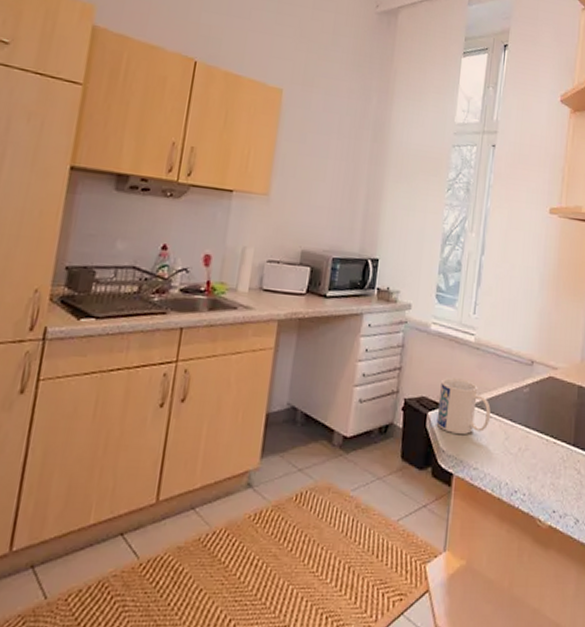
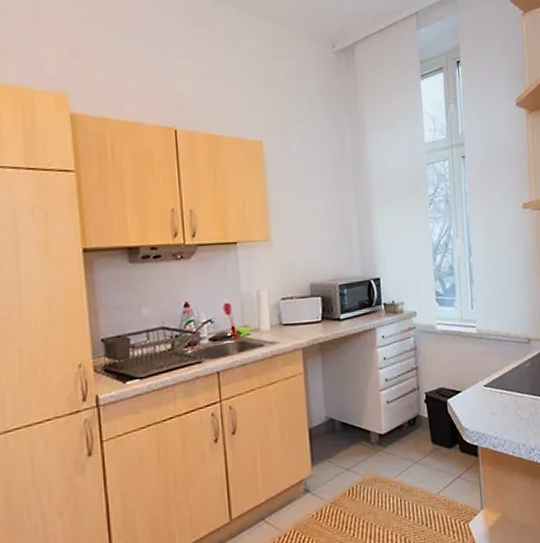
mug: present [436,377,491,434] -> none [454,366,501,413]

